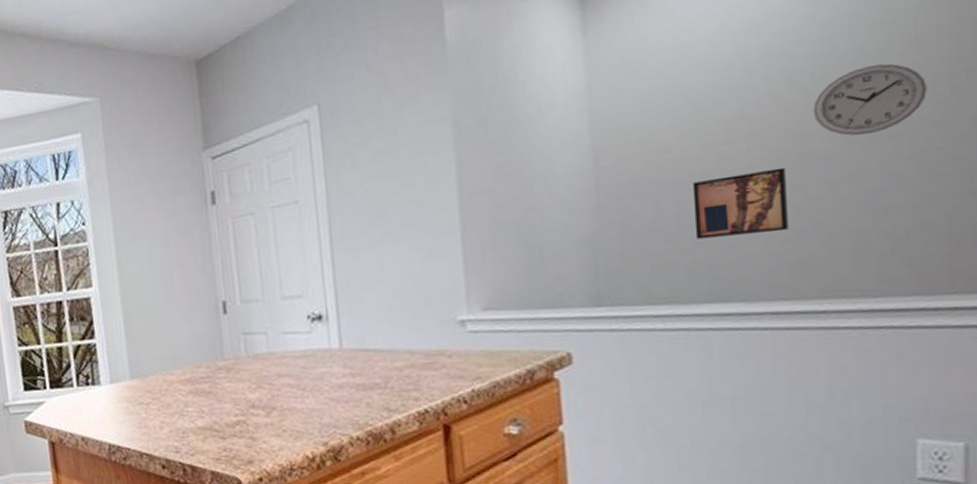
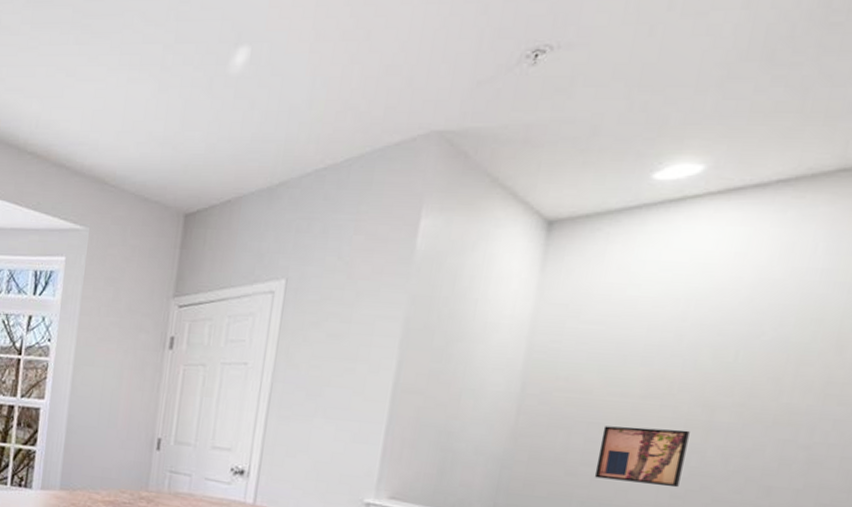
wall clock: present [813,63,927,136] -> none [727,356,836,418]

